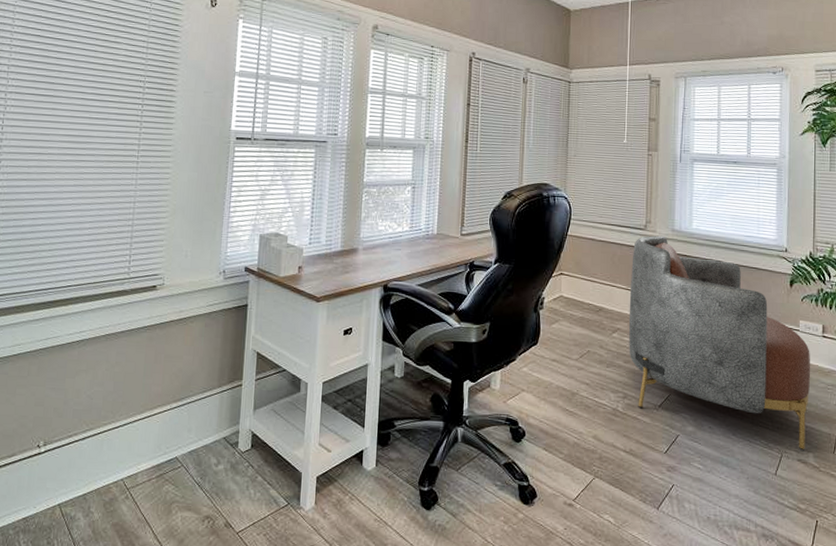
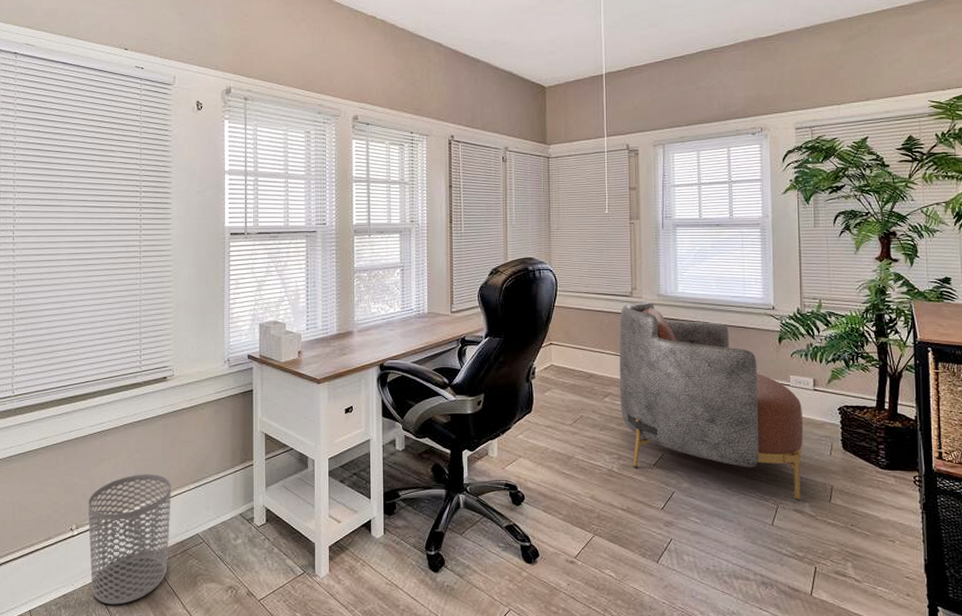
waste bin: none [55,389,152,531] -> present [87,474,171,605]

